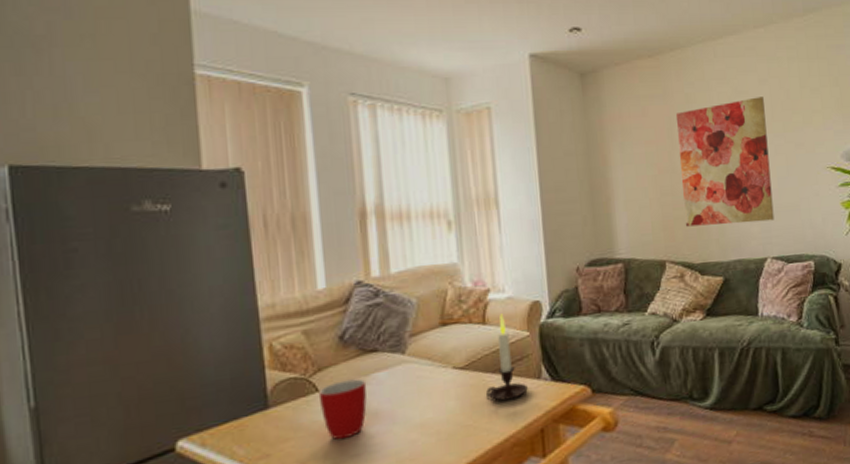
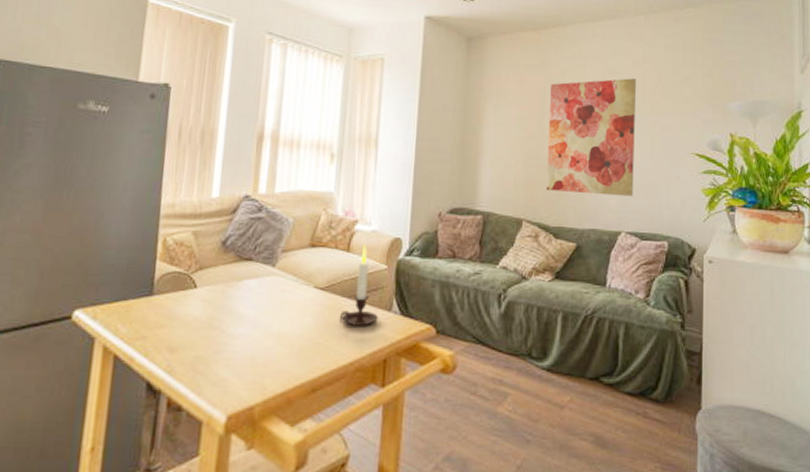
mug: present [318,378,367,439] -> none [195,282,238,334]

